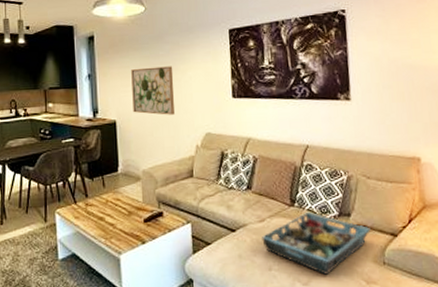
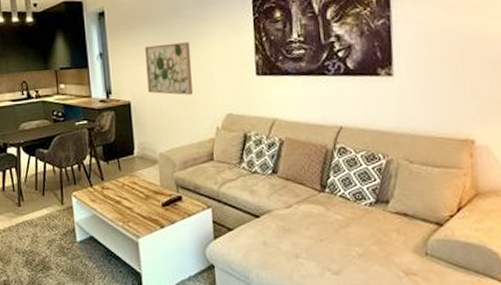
serving tray: present [262,211,371,275] -> none [288,197,412,264]

